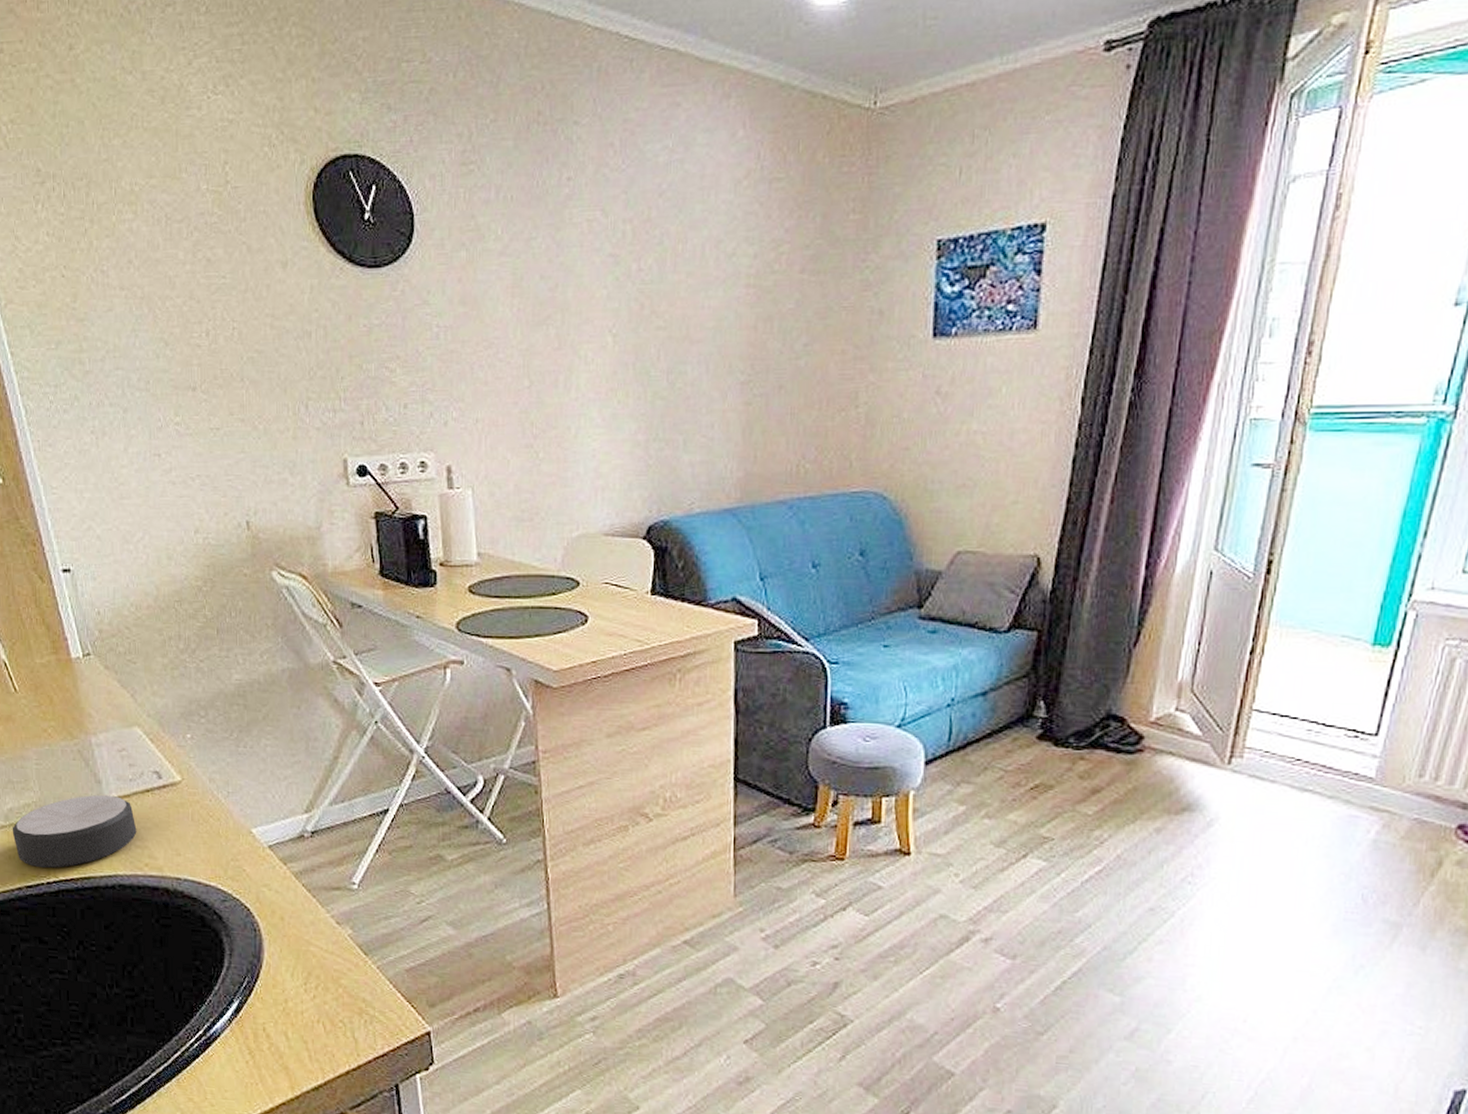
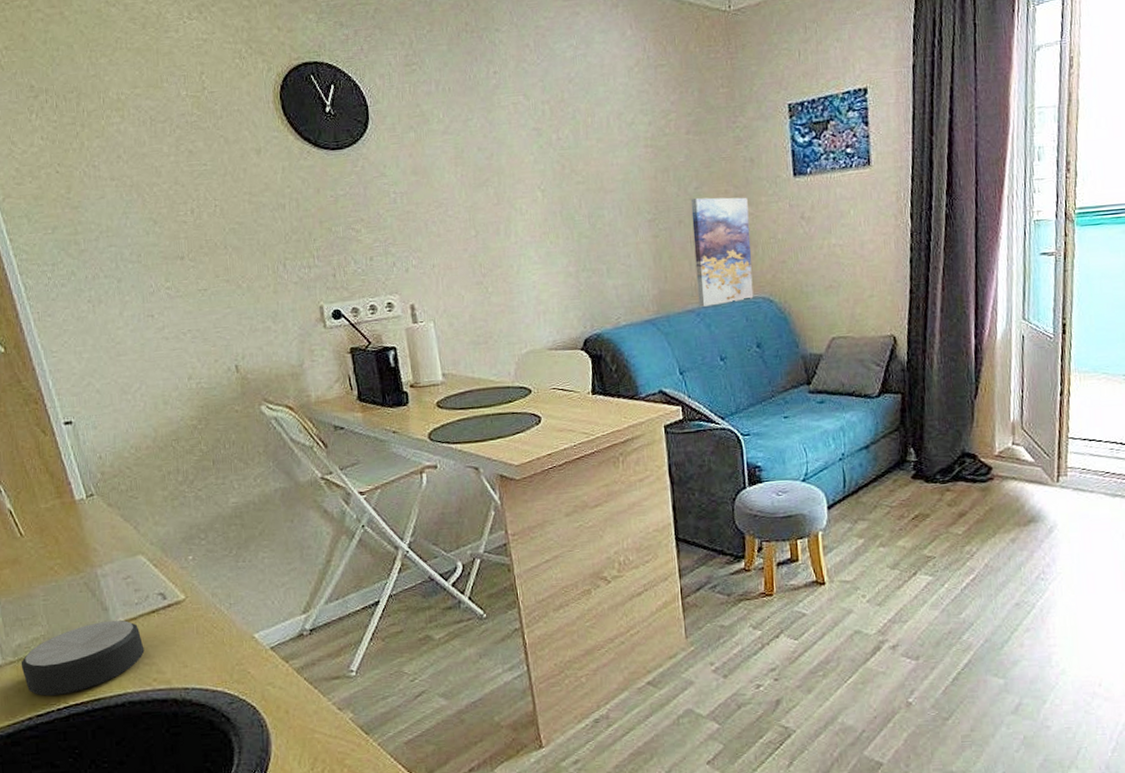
wall art: none [792,358,869,498] -> present [690,197,754,307]

